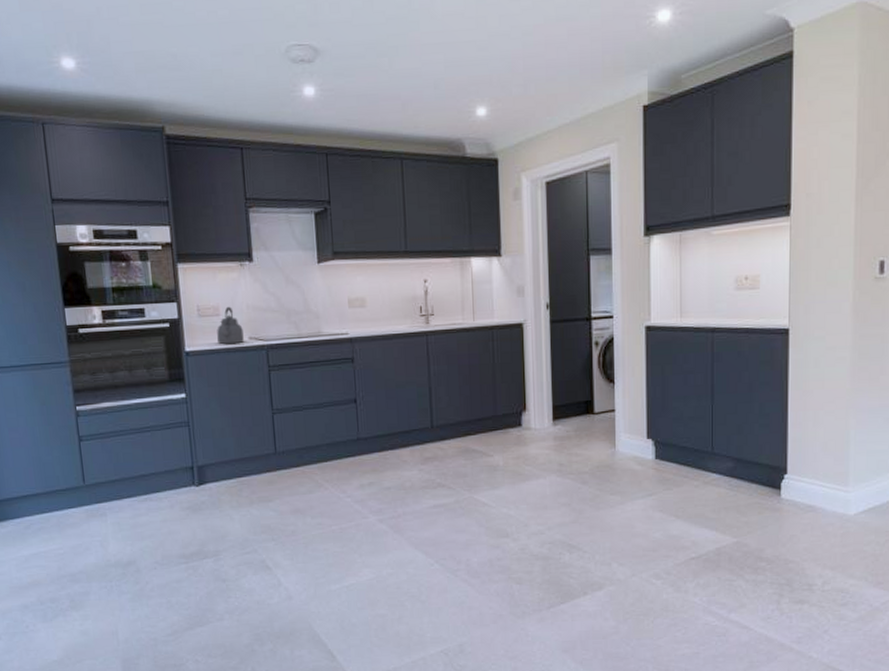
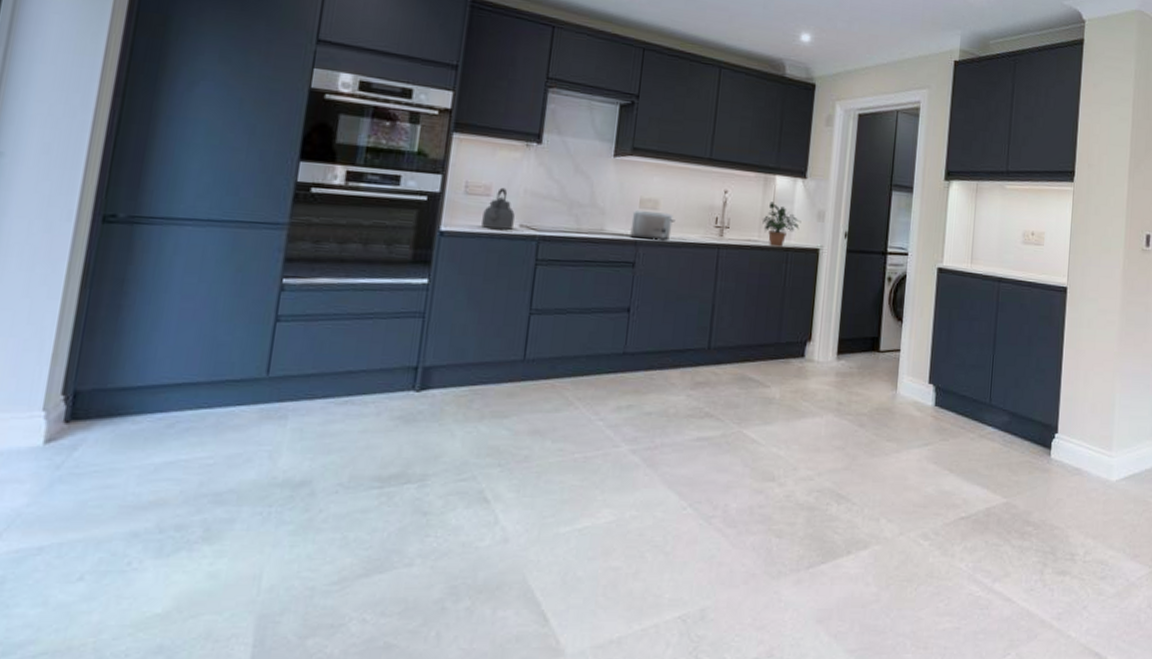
toaster: none [343,309,383,337] -> present [630,210,676,242]
potted plant: none [463,284,502,328] -> present [761,201,801,248]

